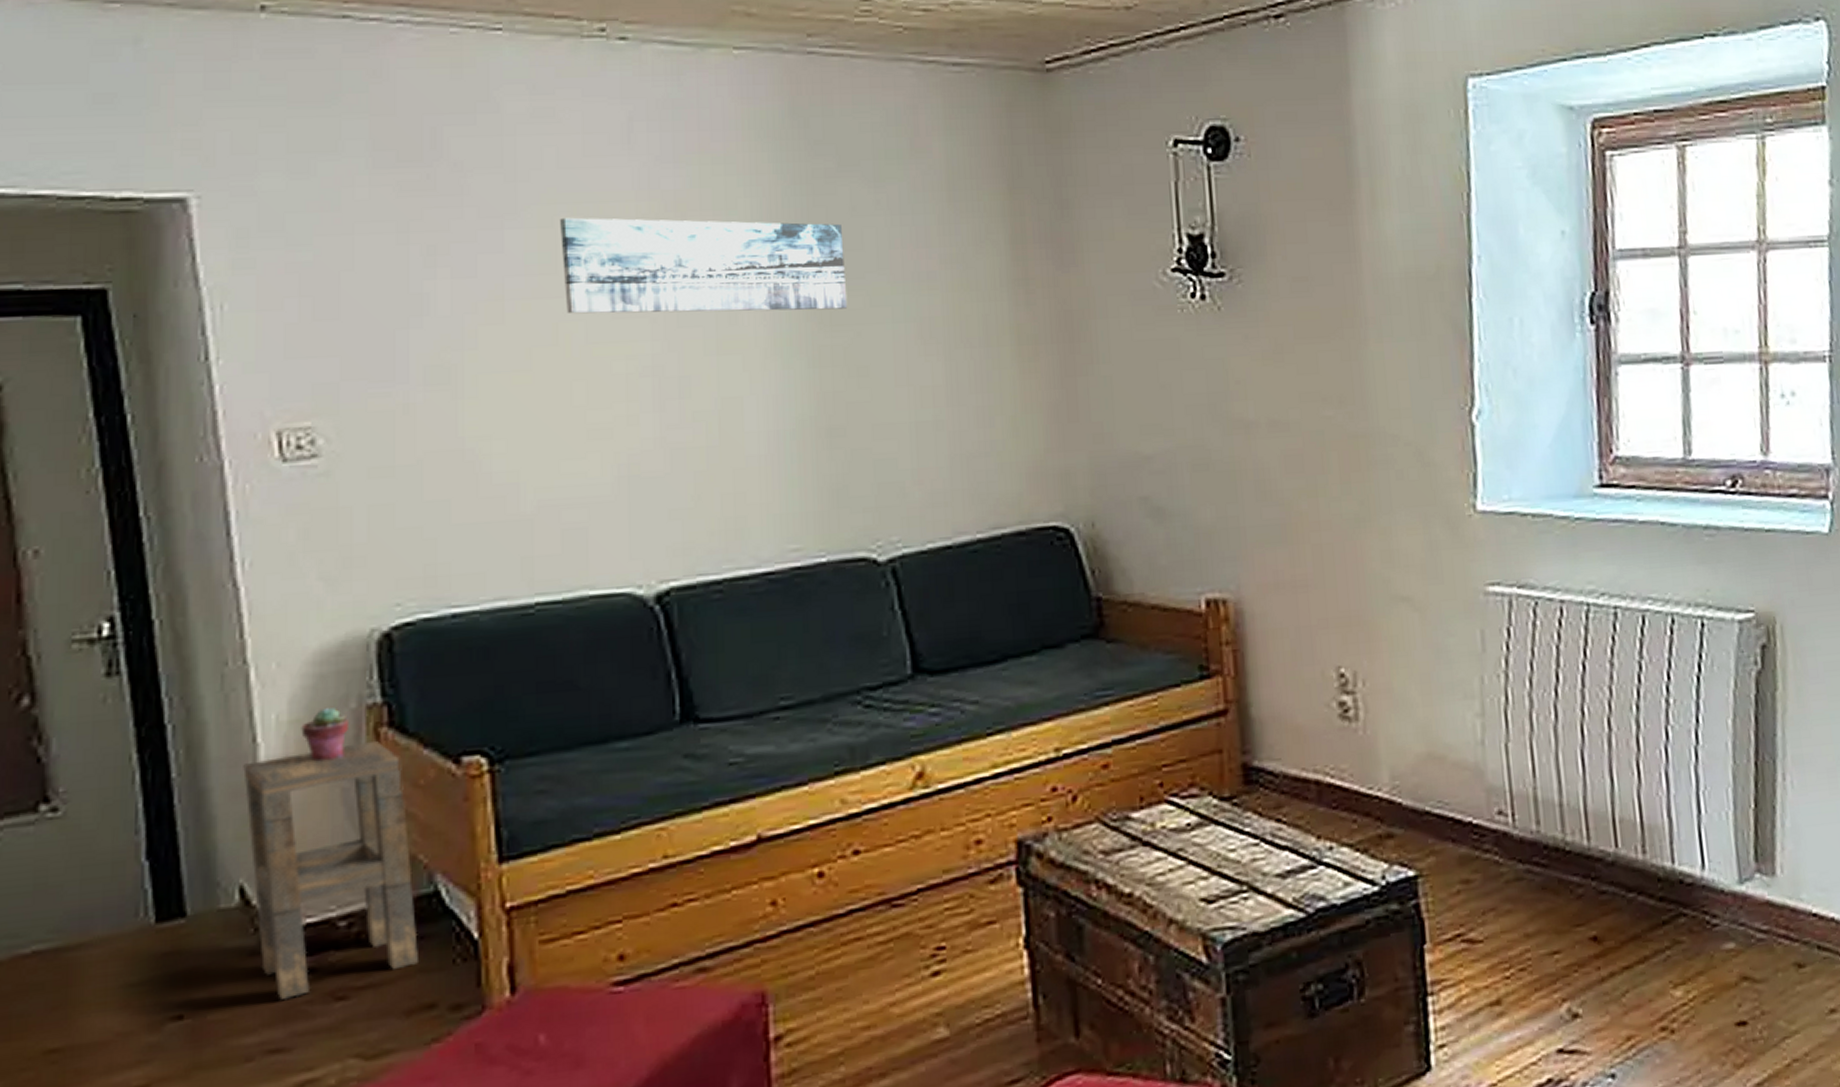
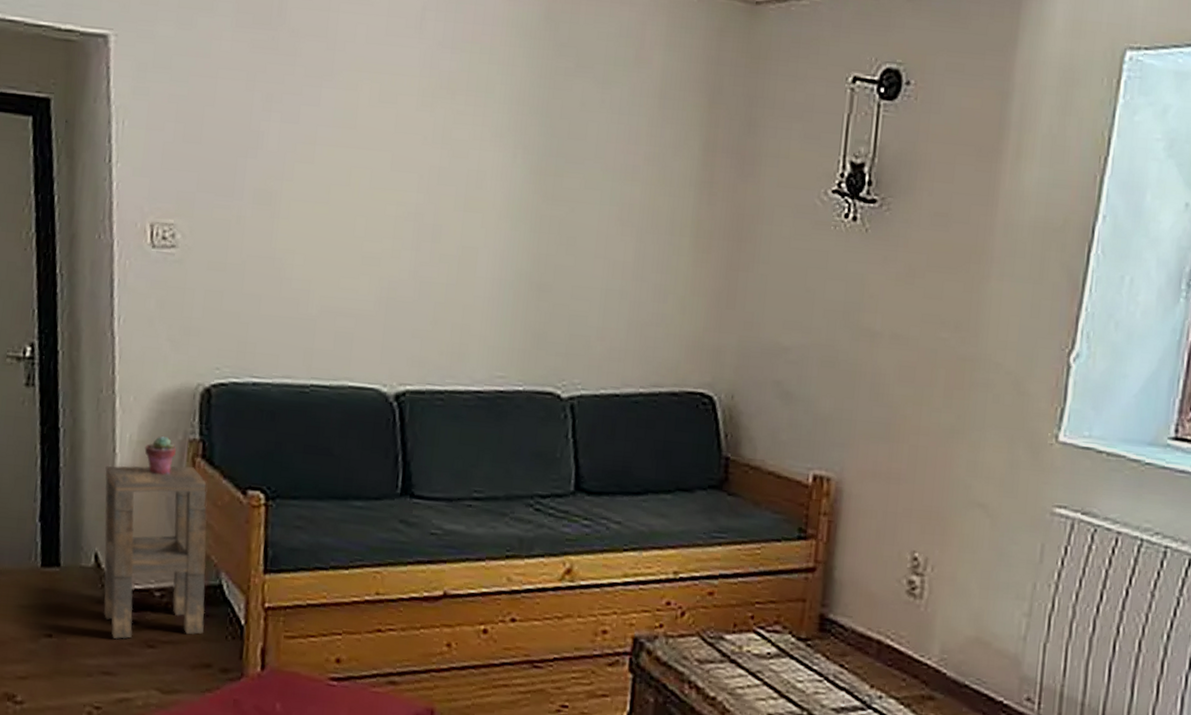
wall art: present [560,217,848,314] -> none [359,84,572,188]

